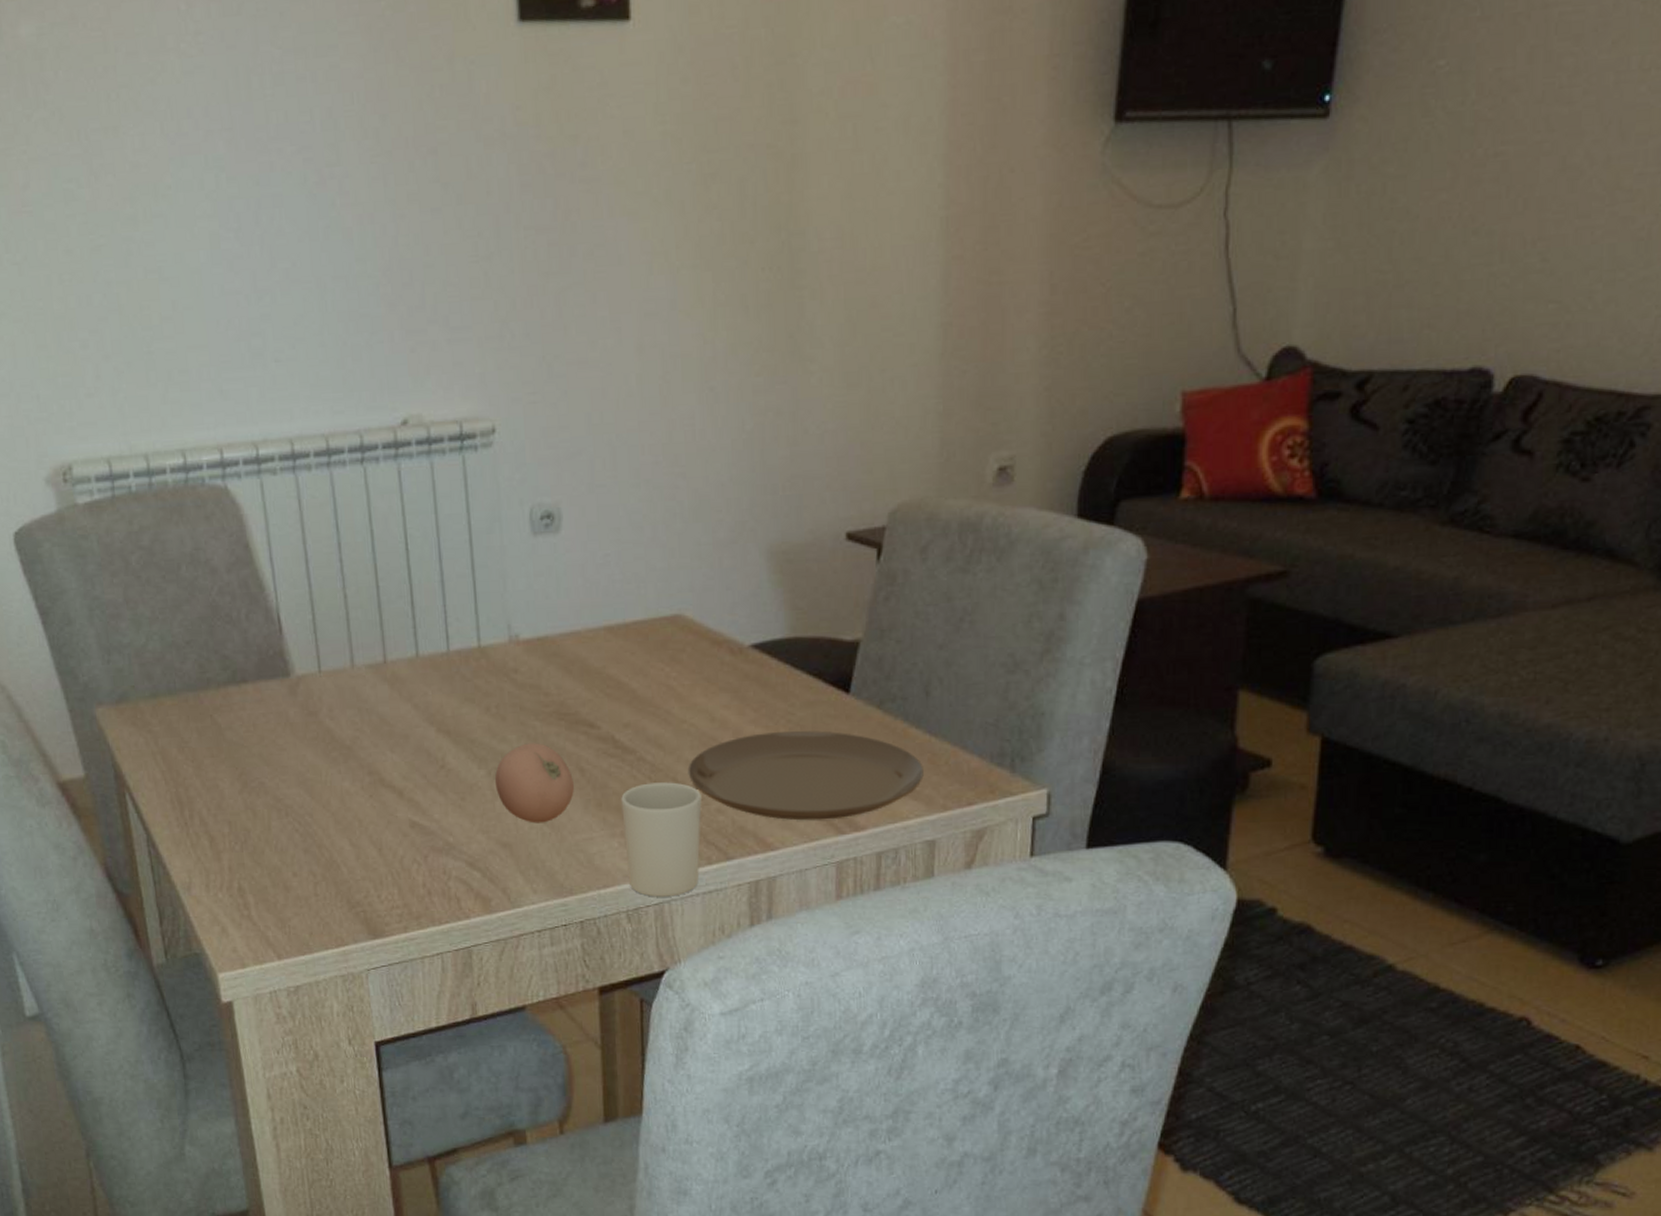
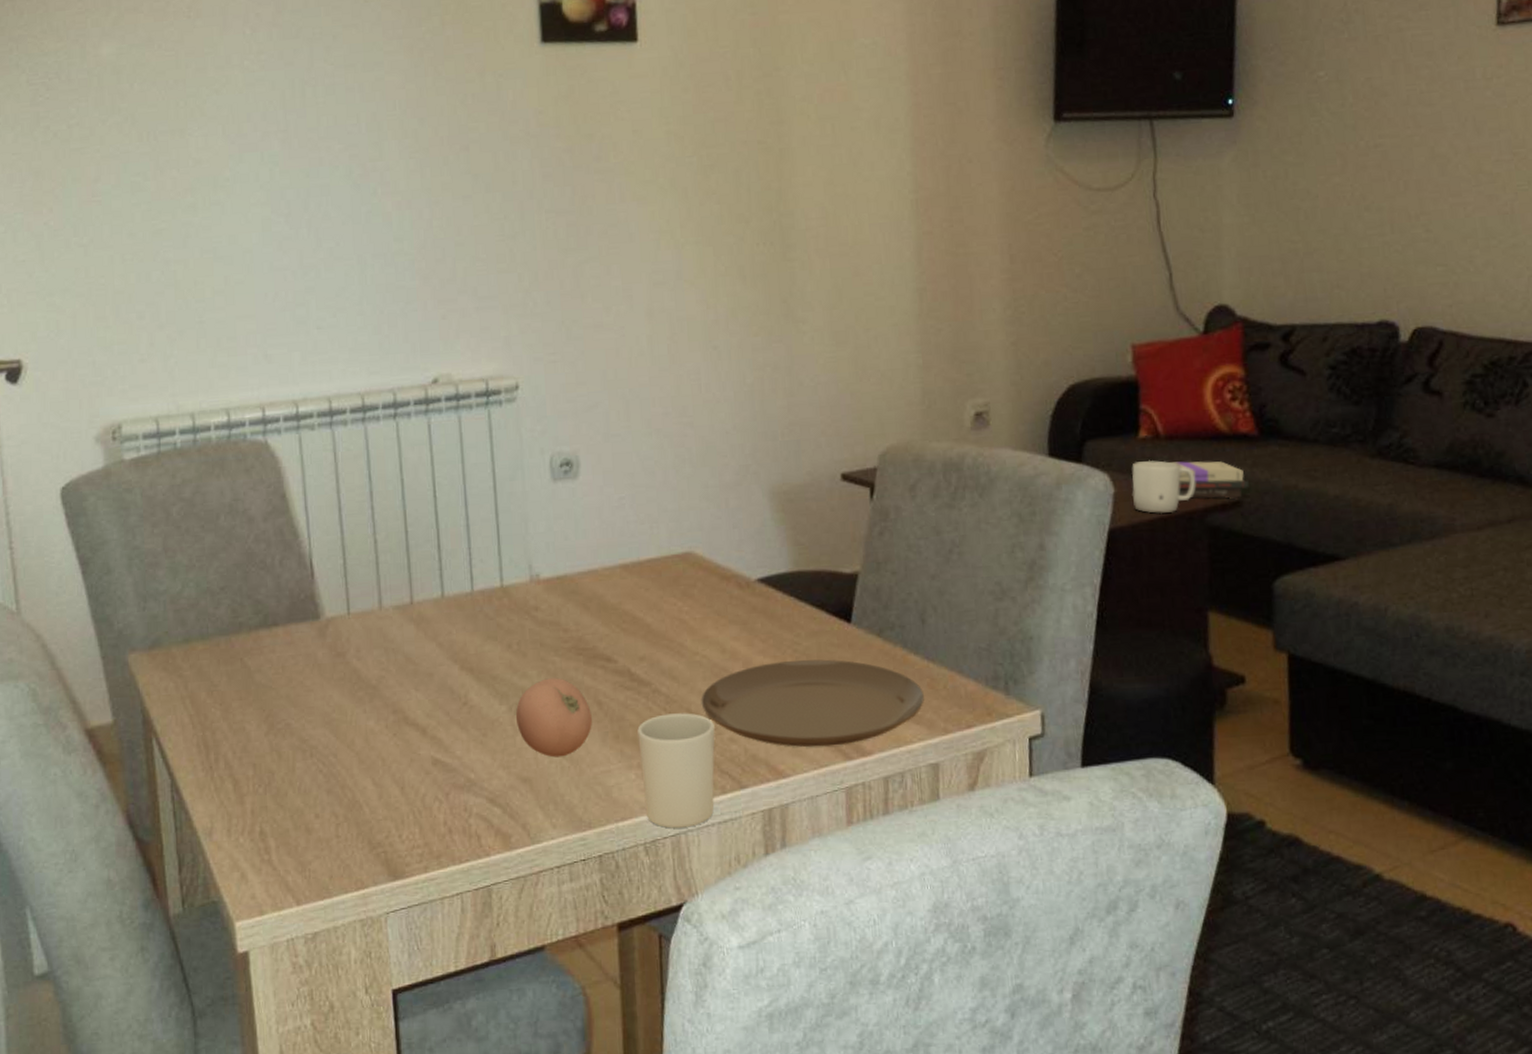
mug: none [1166,523,1240,583] -> present [1131,460,1196,514]
books: none [1214,525,1299,568] -> present [1171,461,1249,499]

